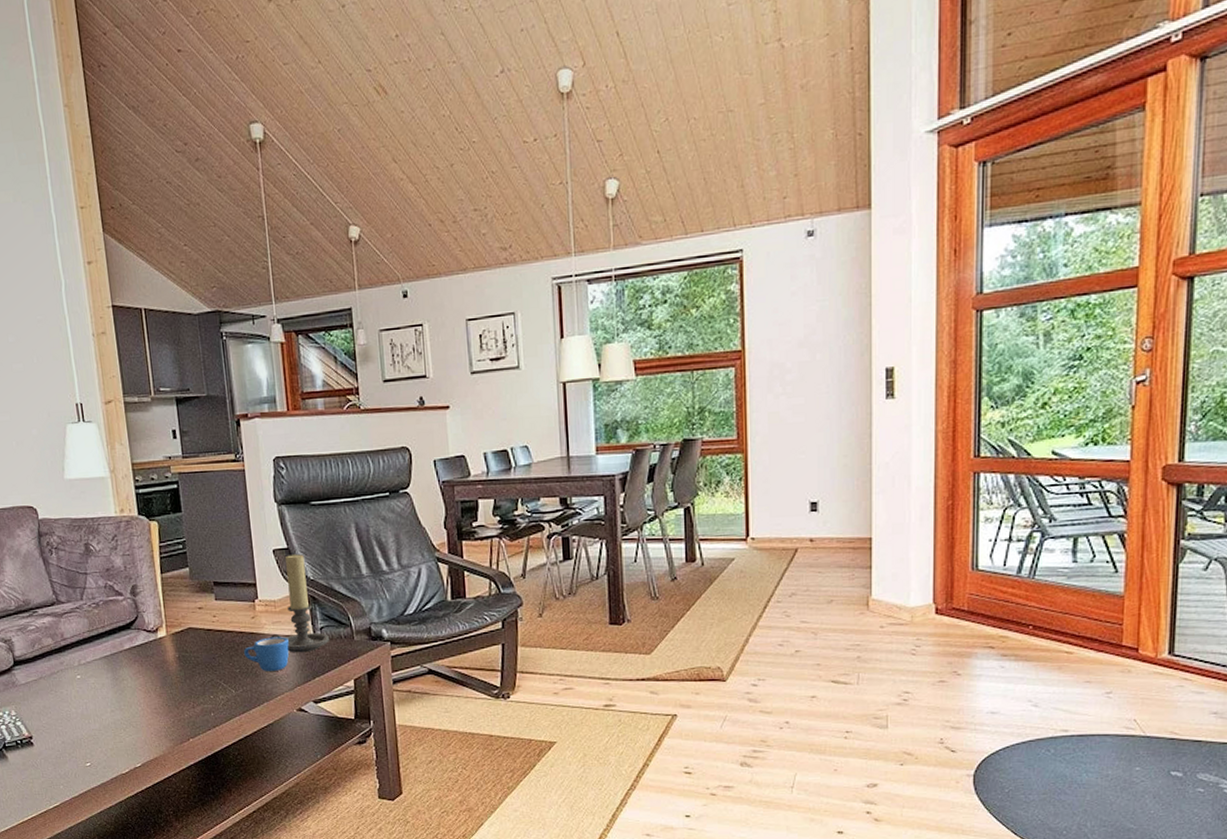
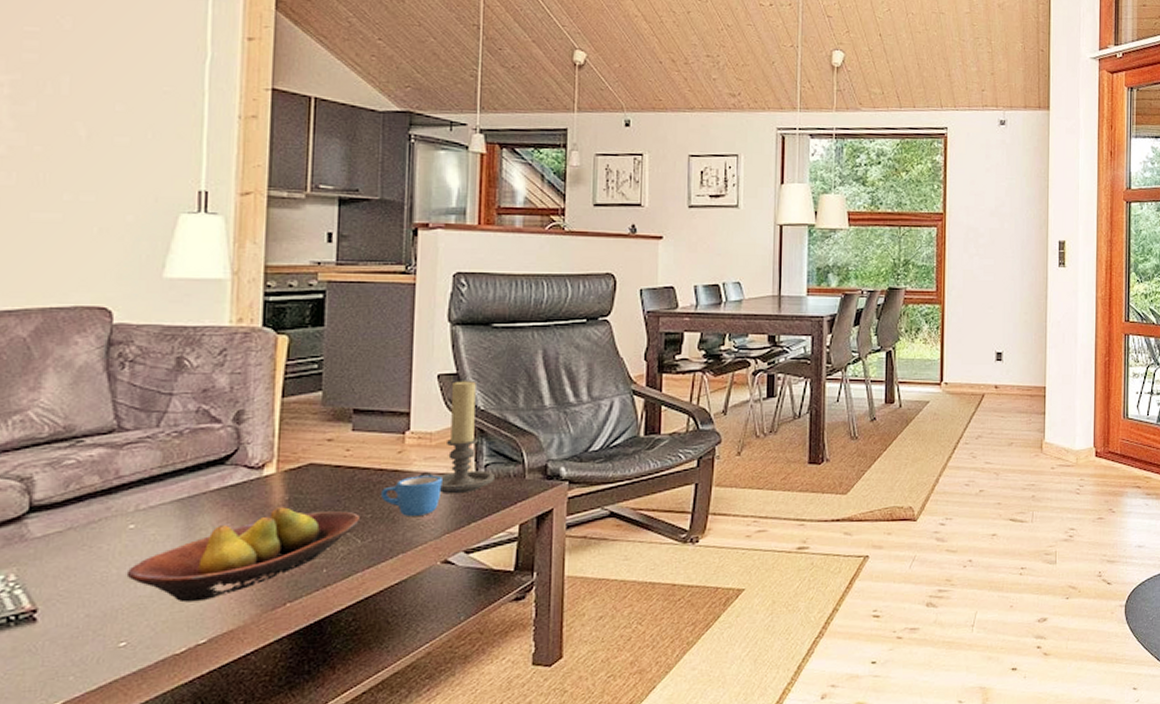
fruit bowl: none [81,663,231,735] -> present [126,507,360,603]

